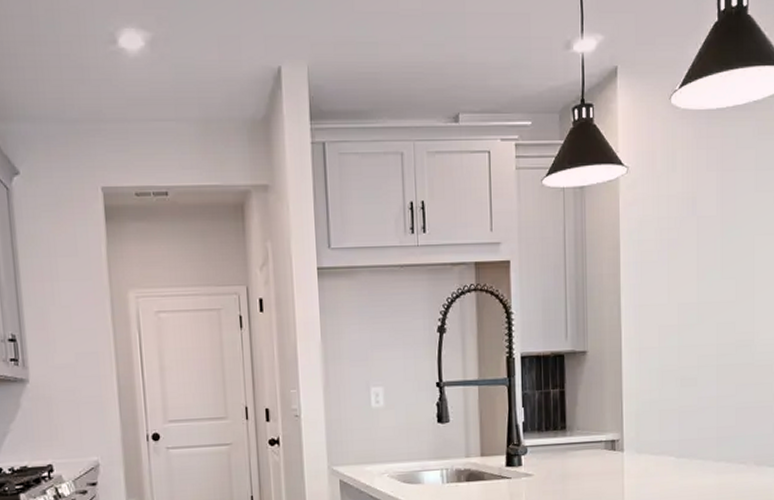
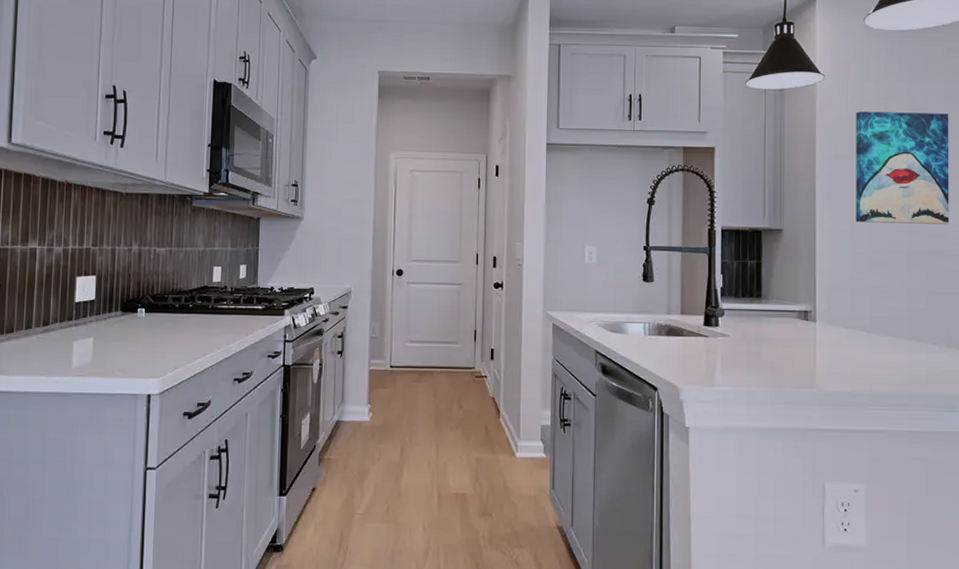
wall art: none [662,206,760,337] -> present [856,111,950,225]

